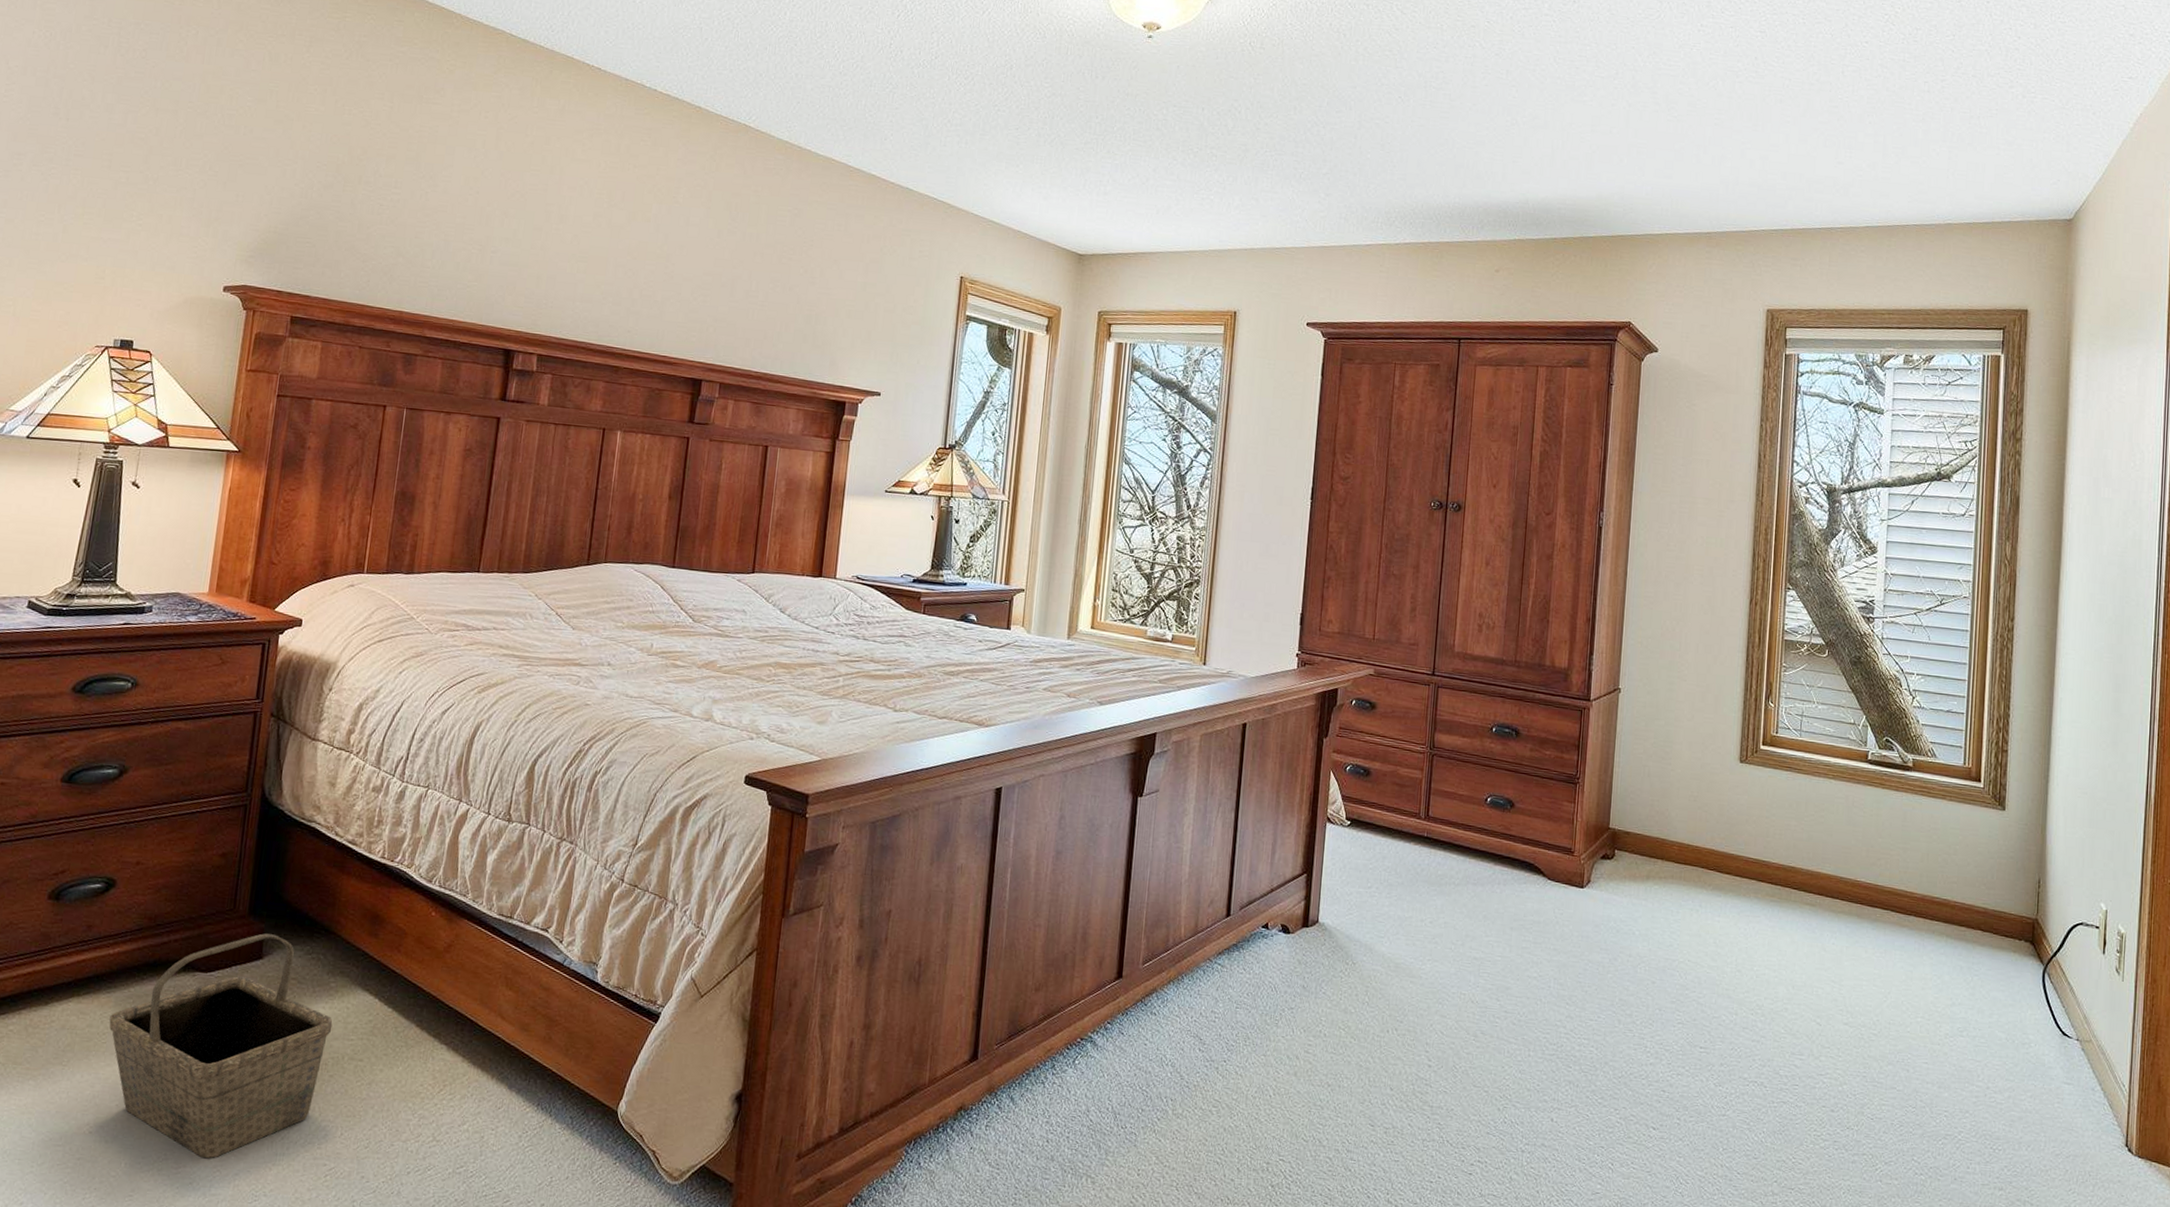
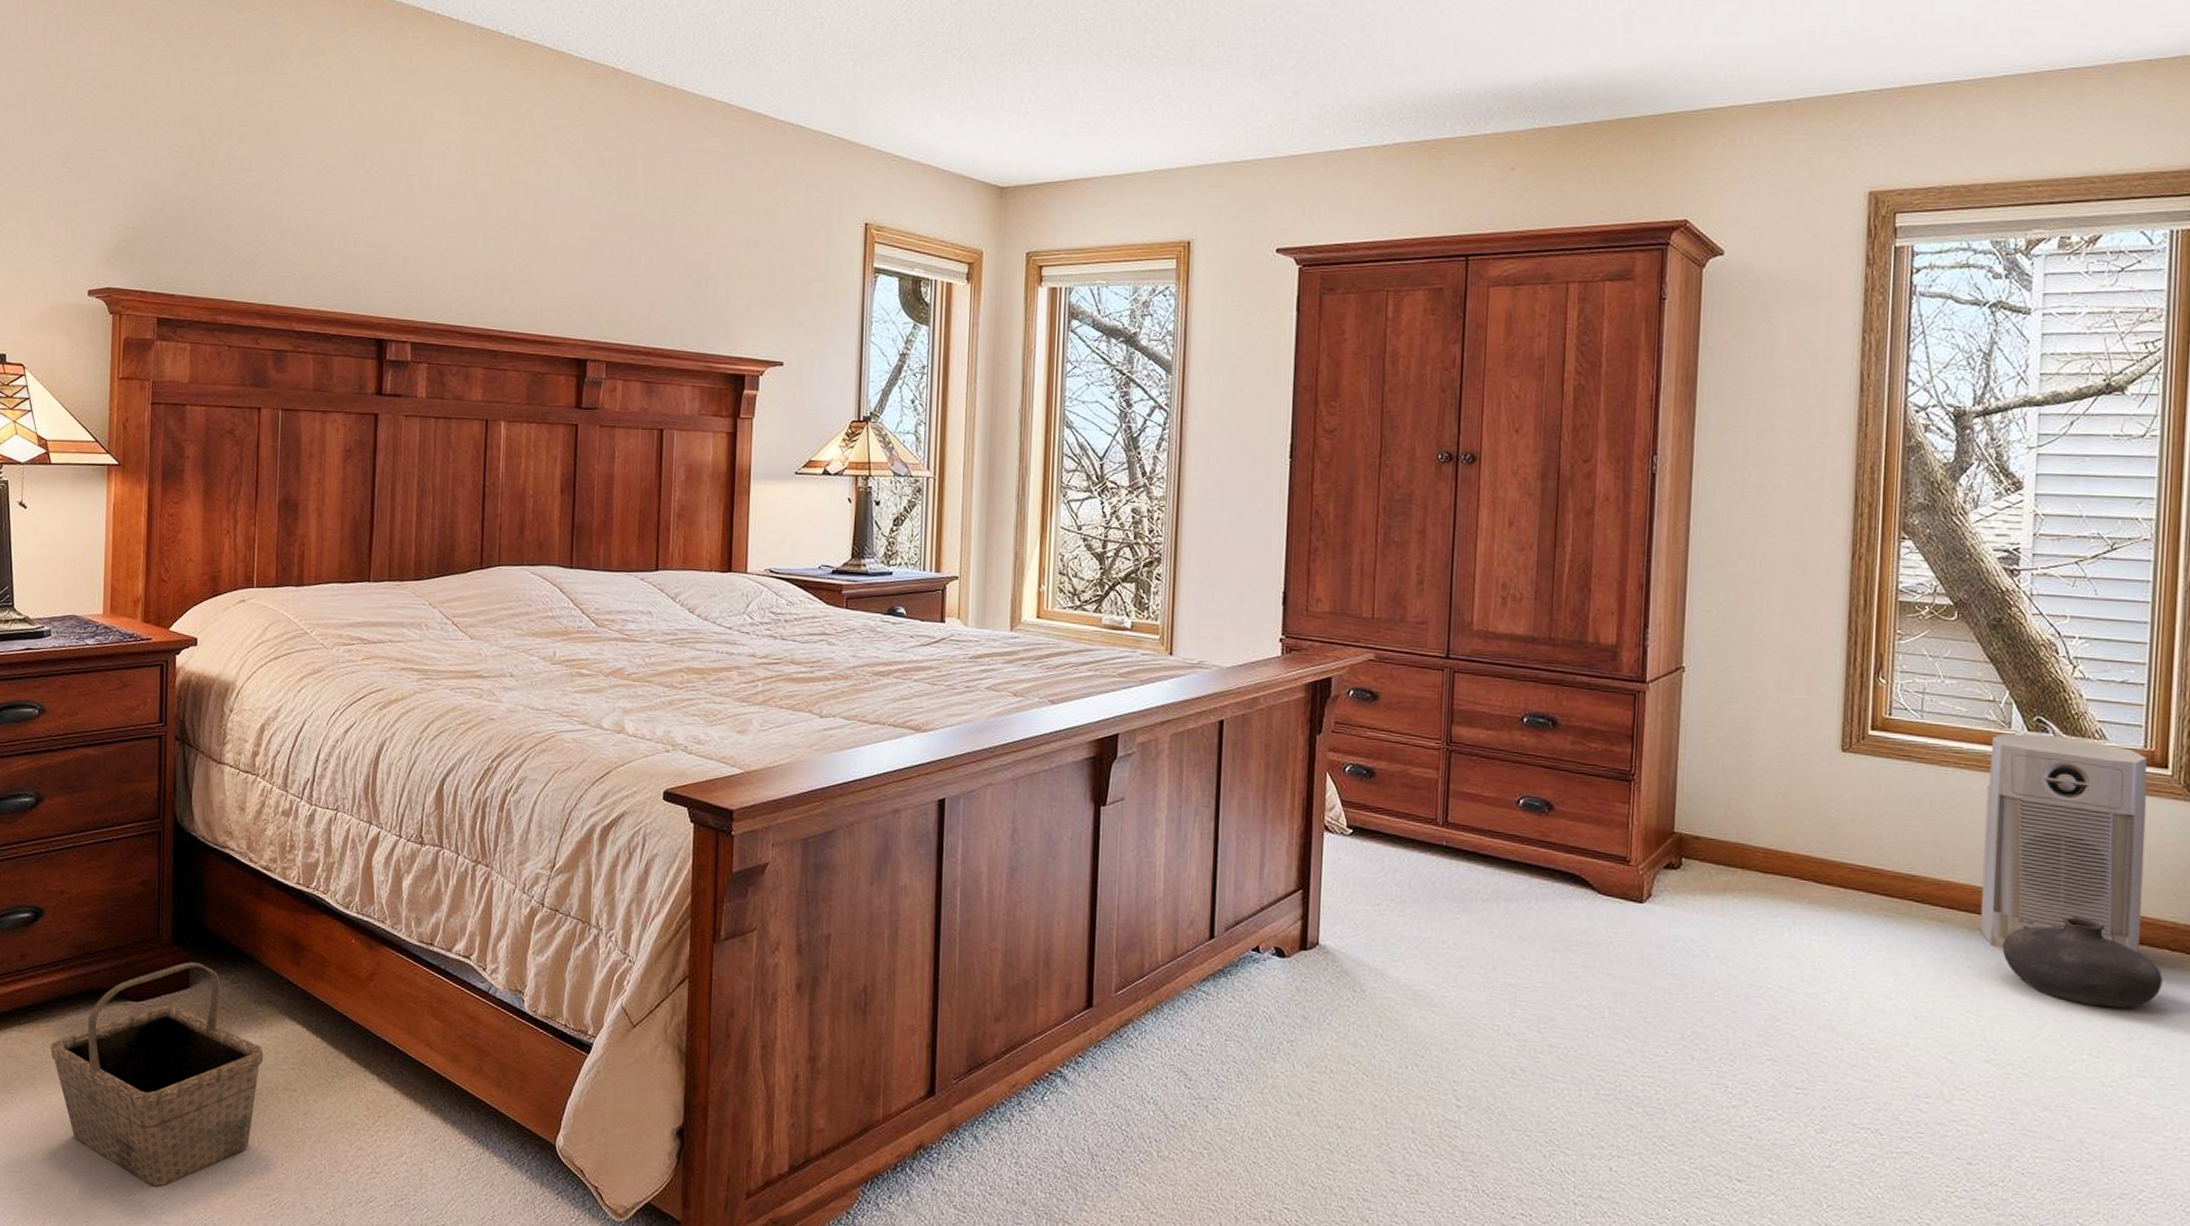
air purifier: none [1842,750,1966,932] -> present [1979,733,2148,952]
vase: none [1859,902,1976,980] -> present [2002,916,2162,1009]

